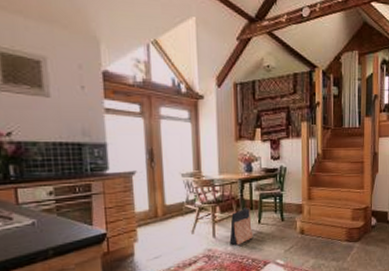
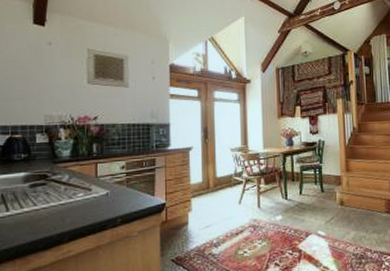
bag: present [229,208,253,246] -> none [273,179,295,217]

